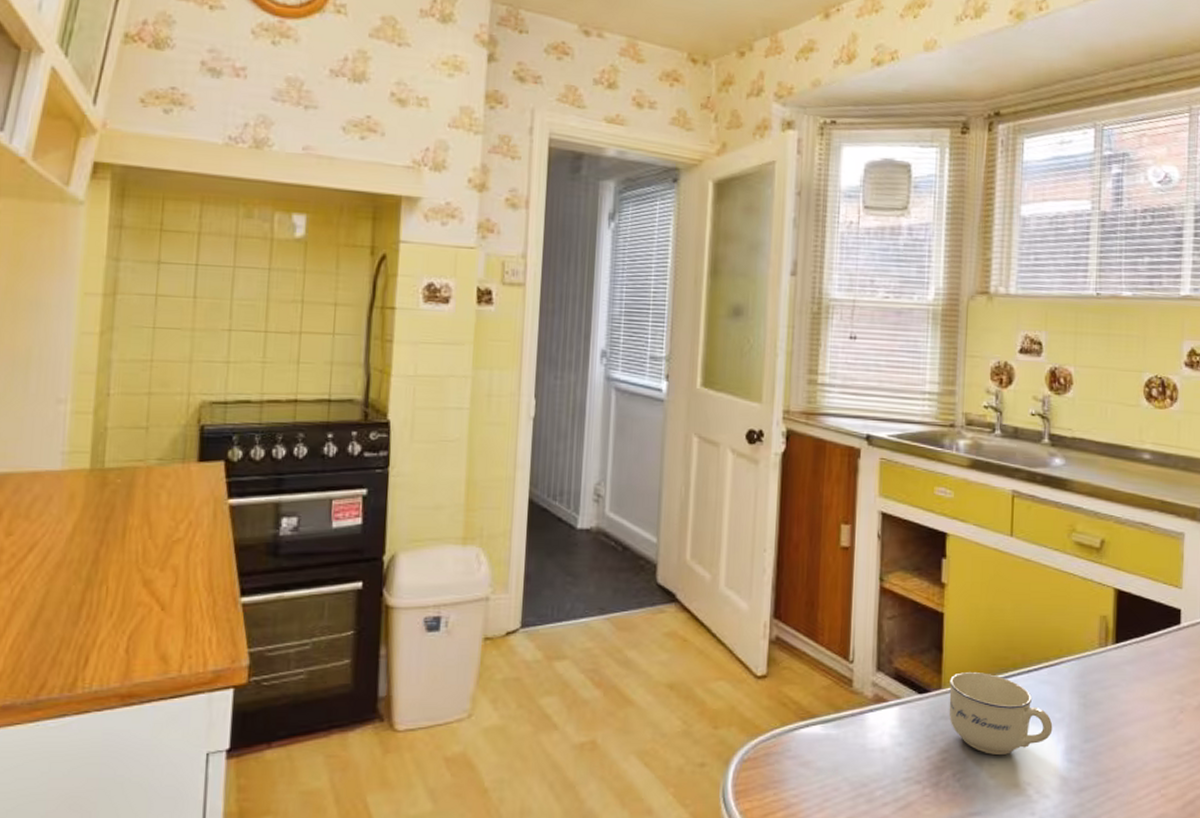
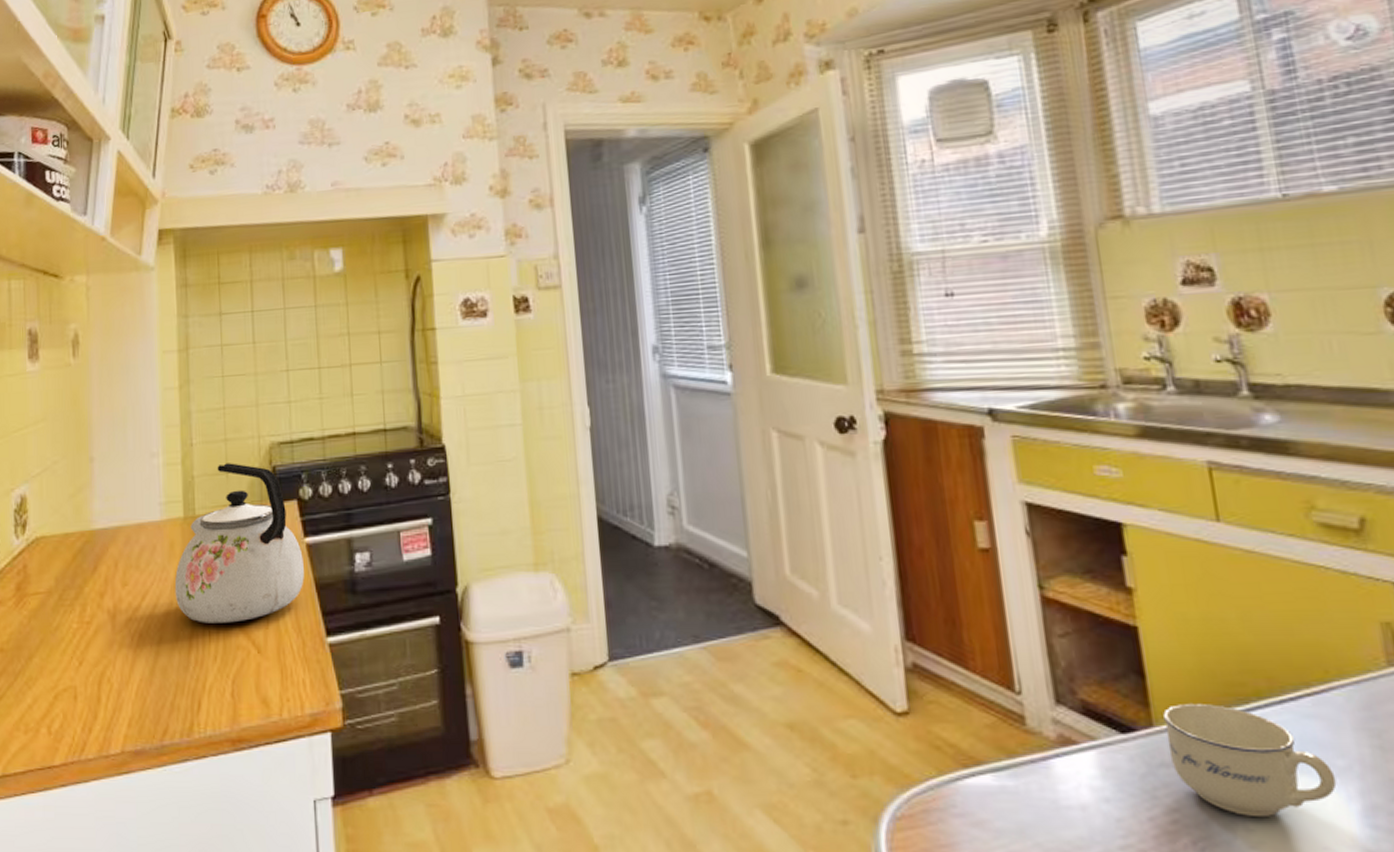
kettle: none [70,417,224,579] -> present [174,463,304,623]

